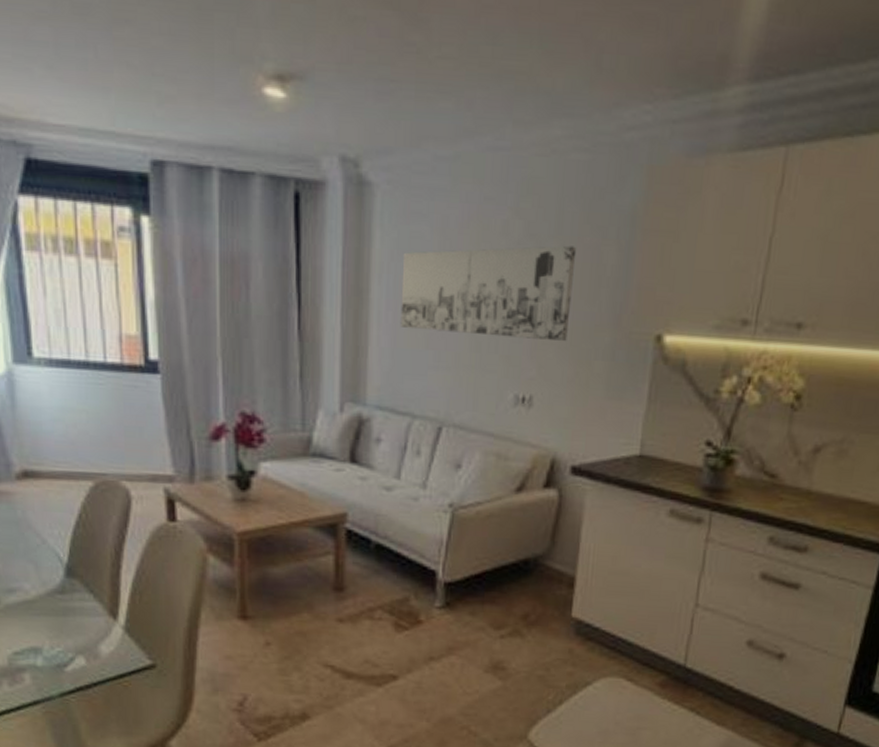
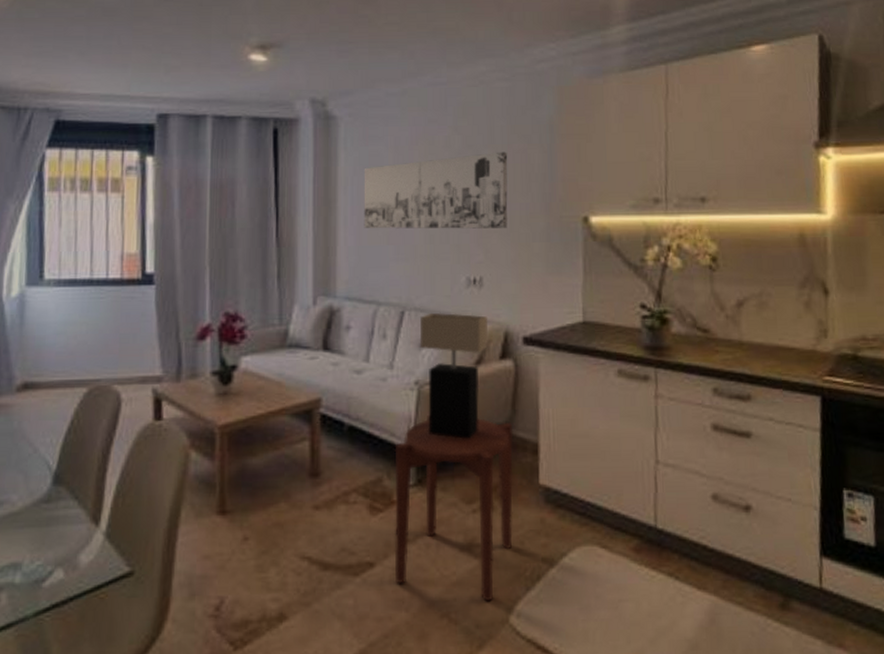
side table: none [418,540,550,719] -> present [394,415,513,602]
table lamp: none [456,431,534,568] -> present [419,312,489,440]

